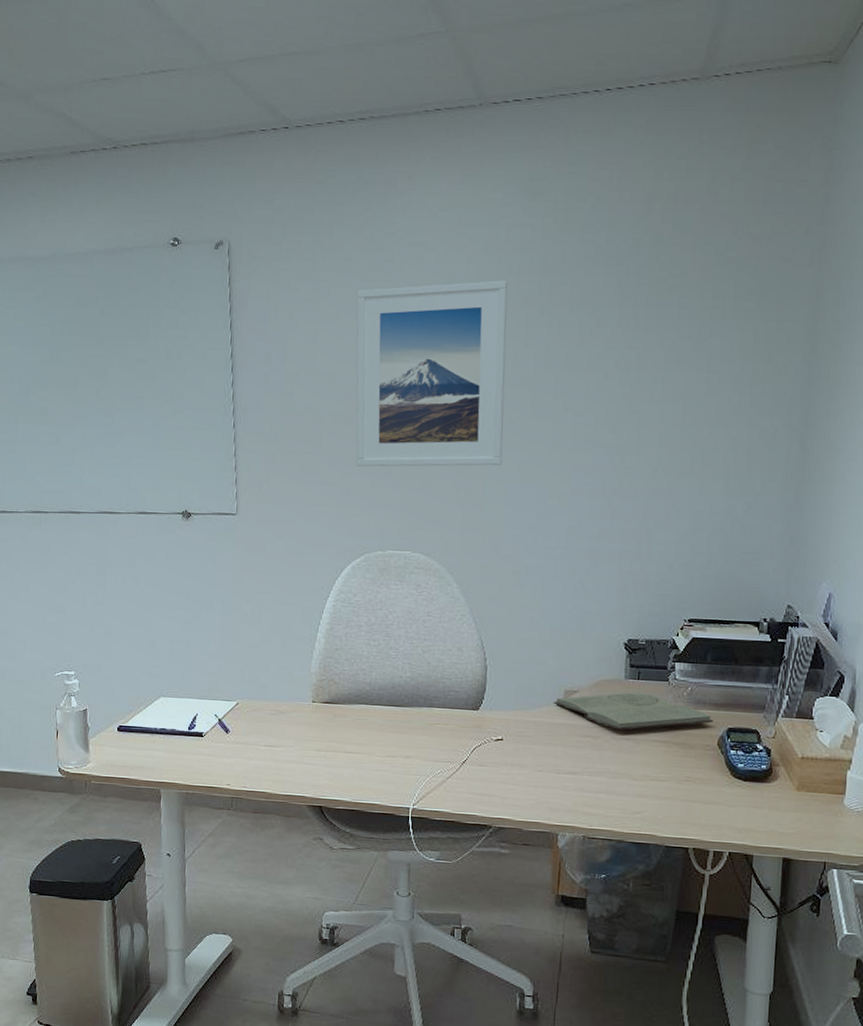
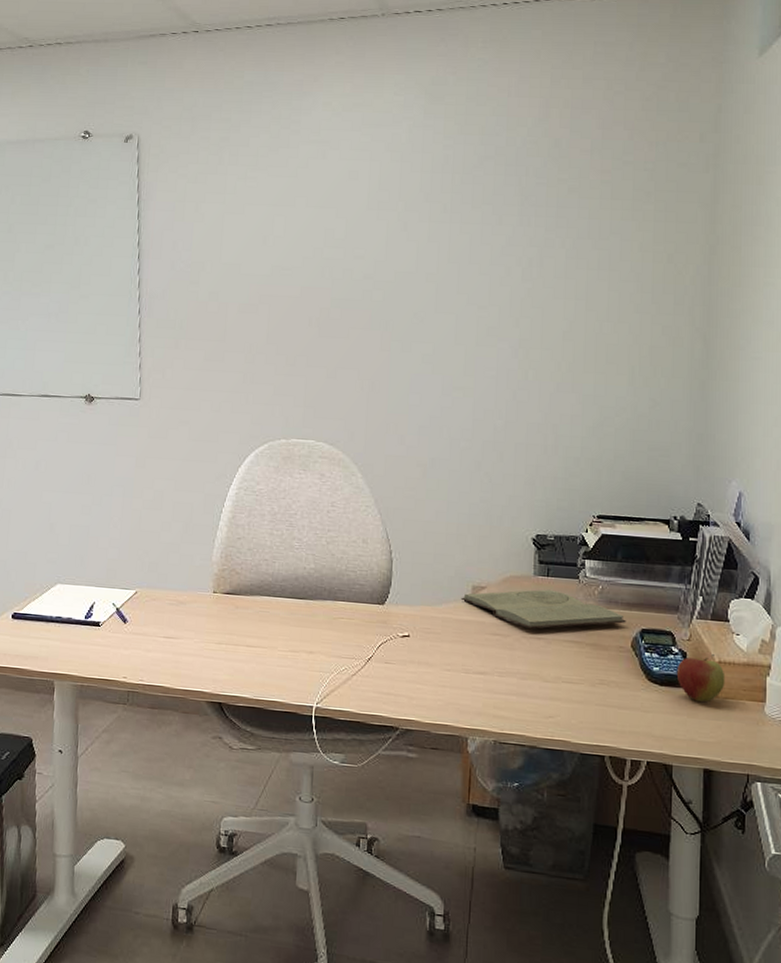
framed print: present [356,281,508,467] -> none [260,178,411,357]
apple: none [760,750,808,796] -> present [676,654,726,702]

